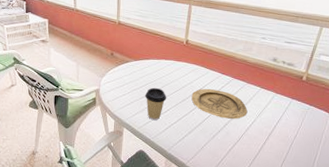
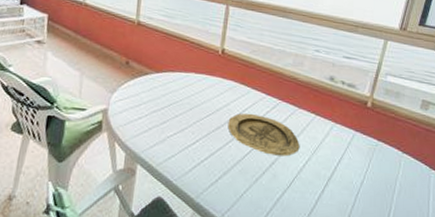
coffee cup: present [145,87,167,120] -> none [167,109,196,155]

